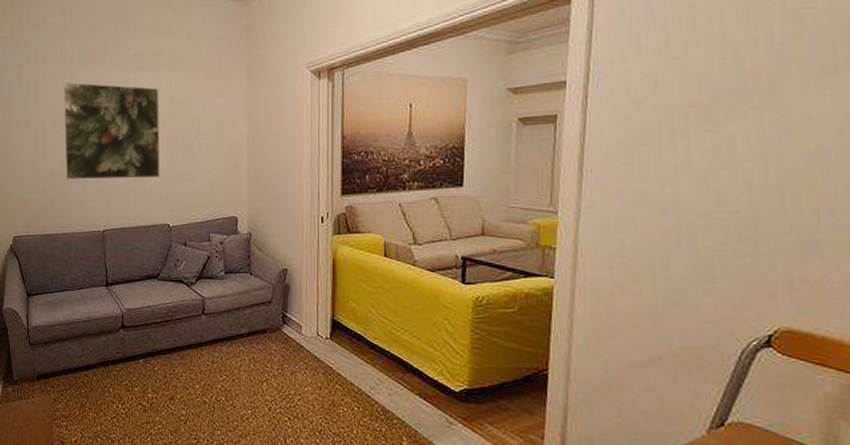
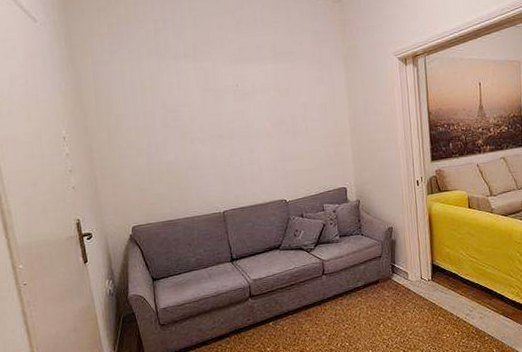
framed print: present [64,82,159,179] -> none [170,75,273,167]

